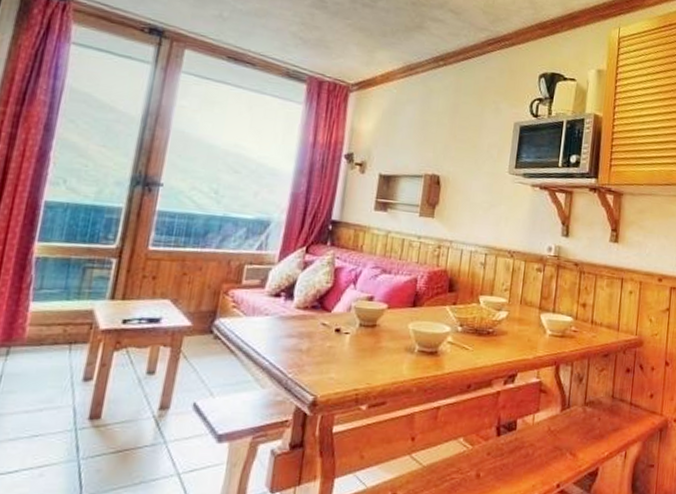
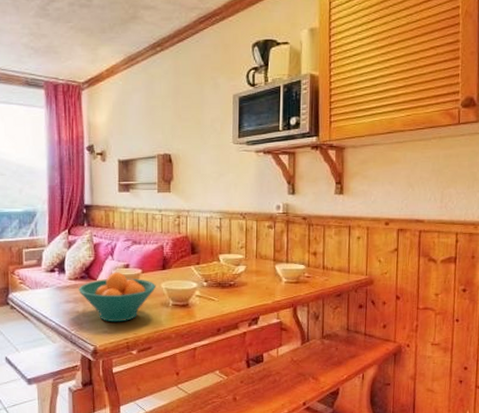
fruit bowl: none [306,304,402,368] -> present [78,272,156,322]

